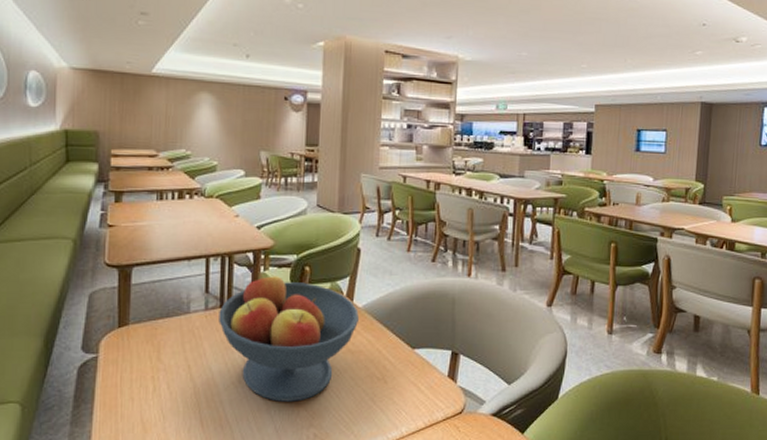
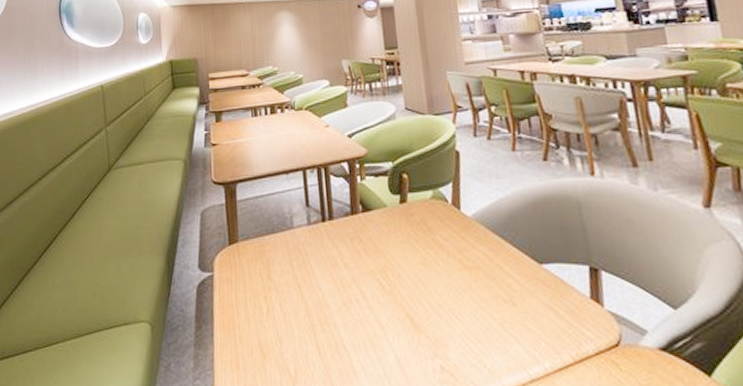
fruit bowl: present [219,273,360,402] -> none [321,183,471,327]

